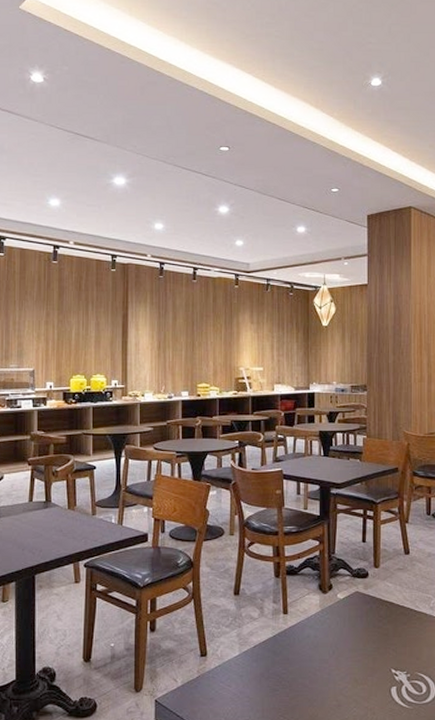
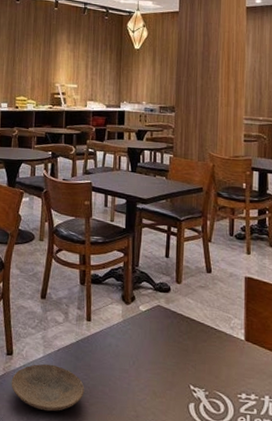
plate: none [206,662,284,710] -> present [11,364,85,412]

